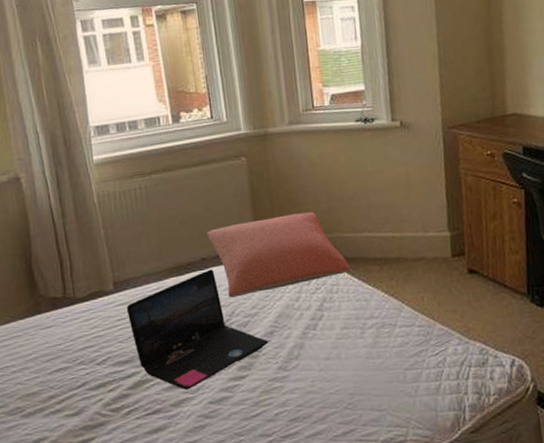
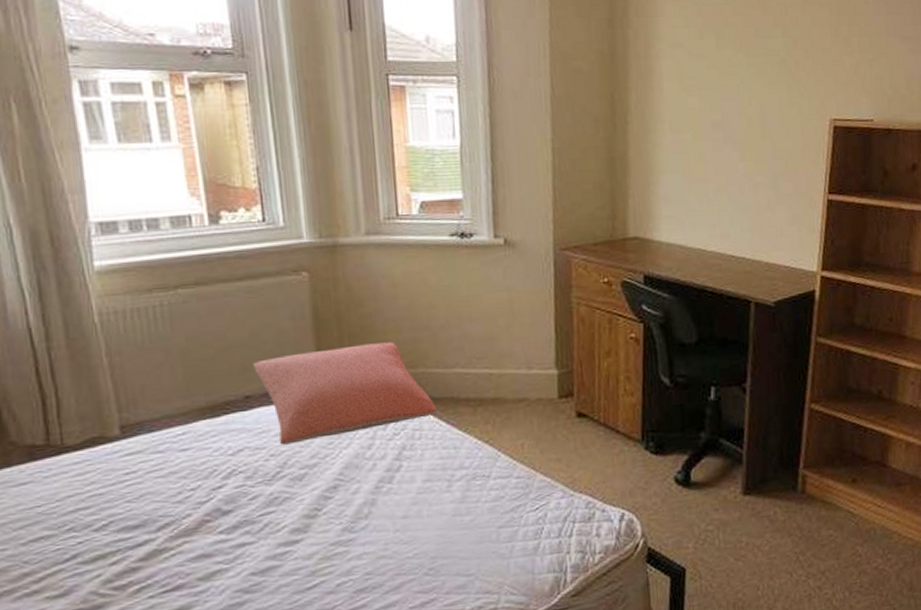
laptop: present [126,269,268,390] -> none [137,410,330,560]

